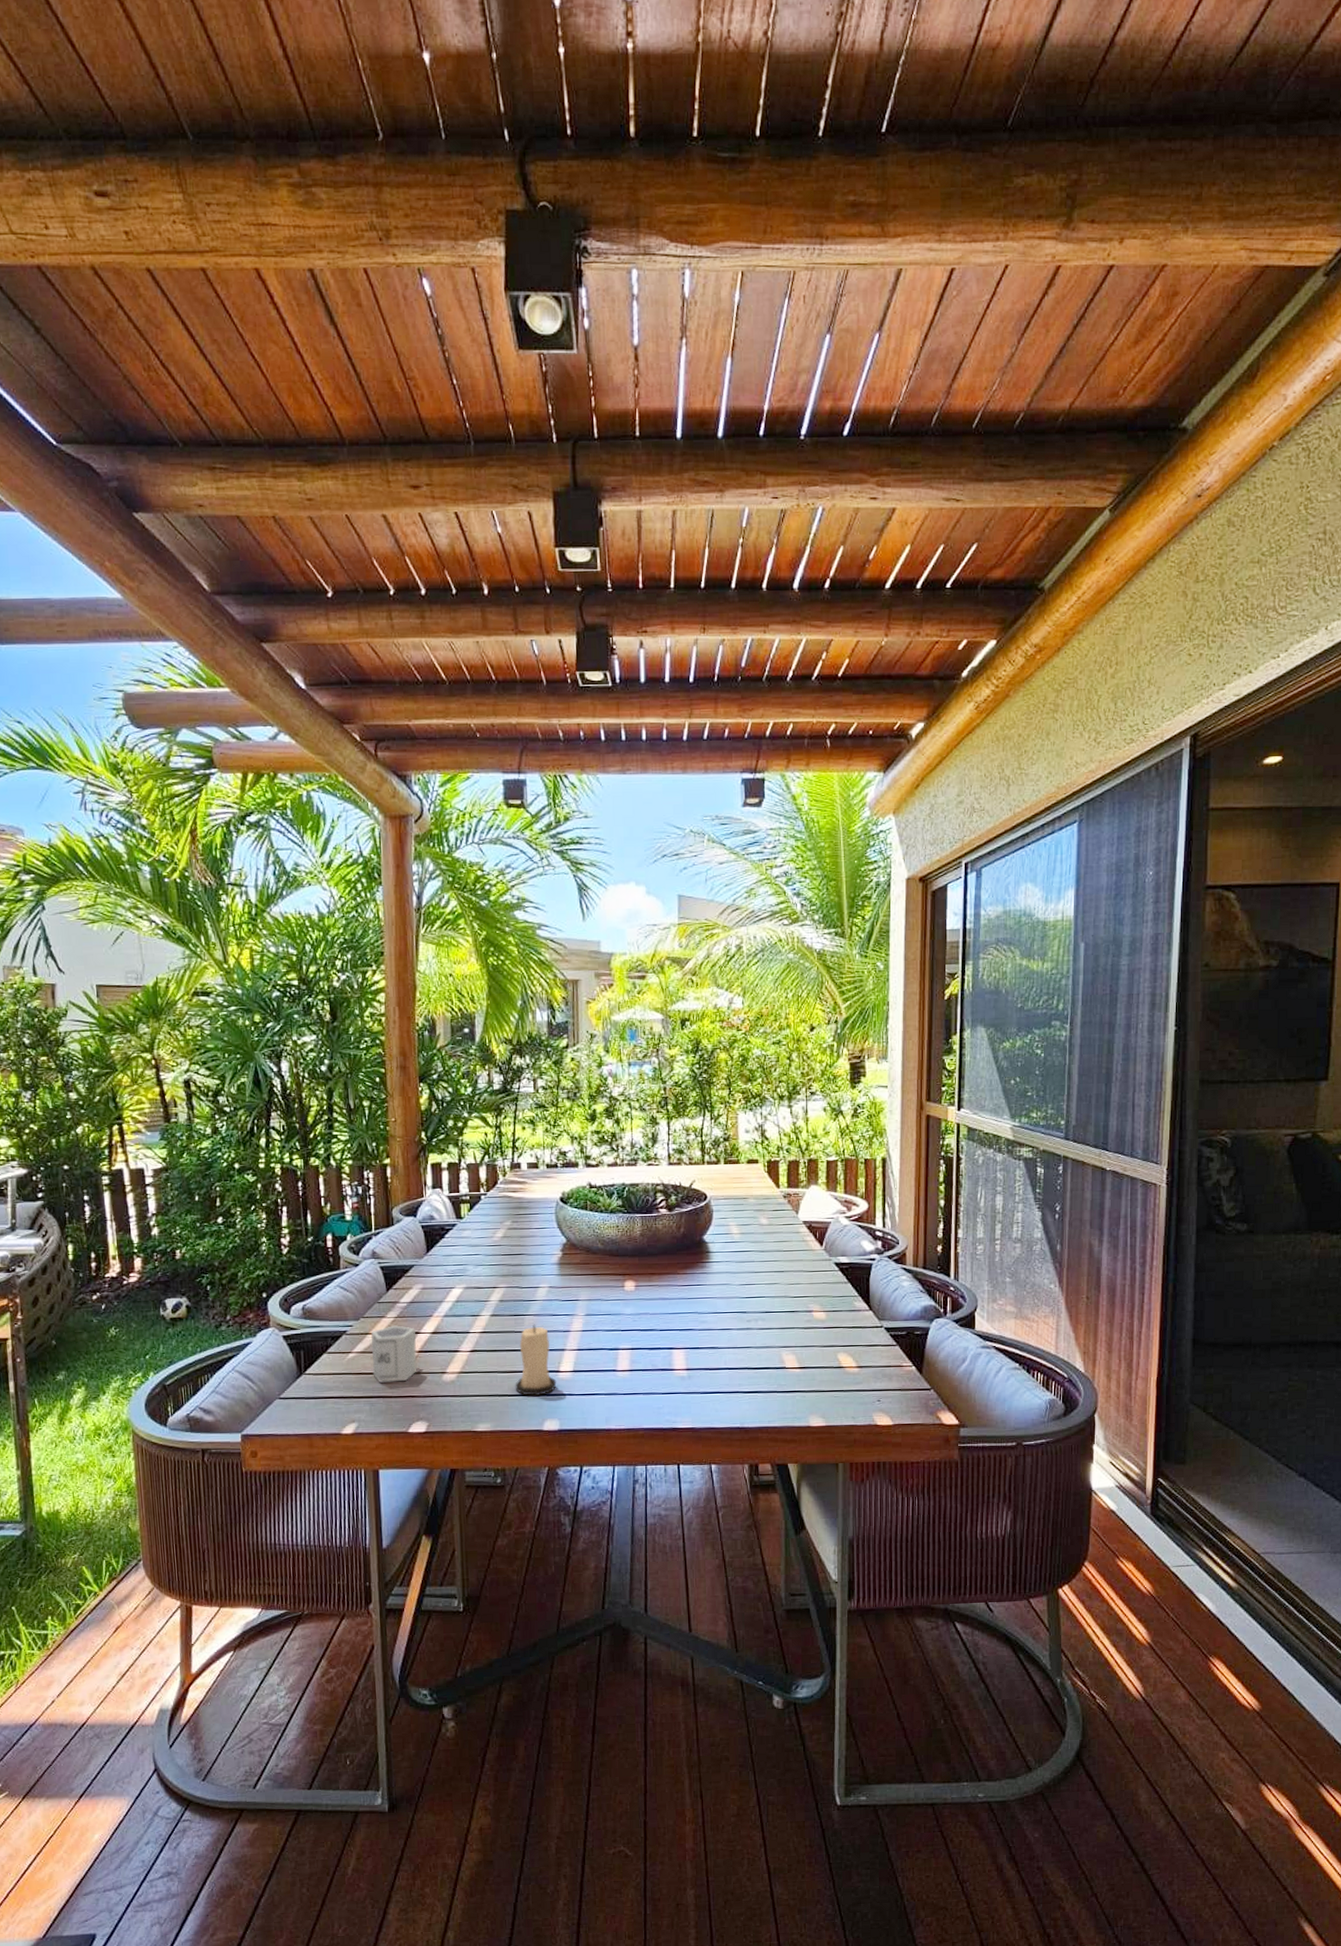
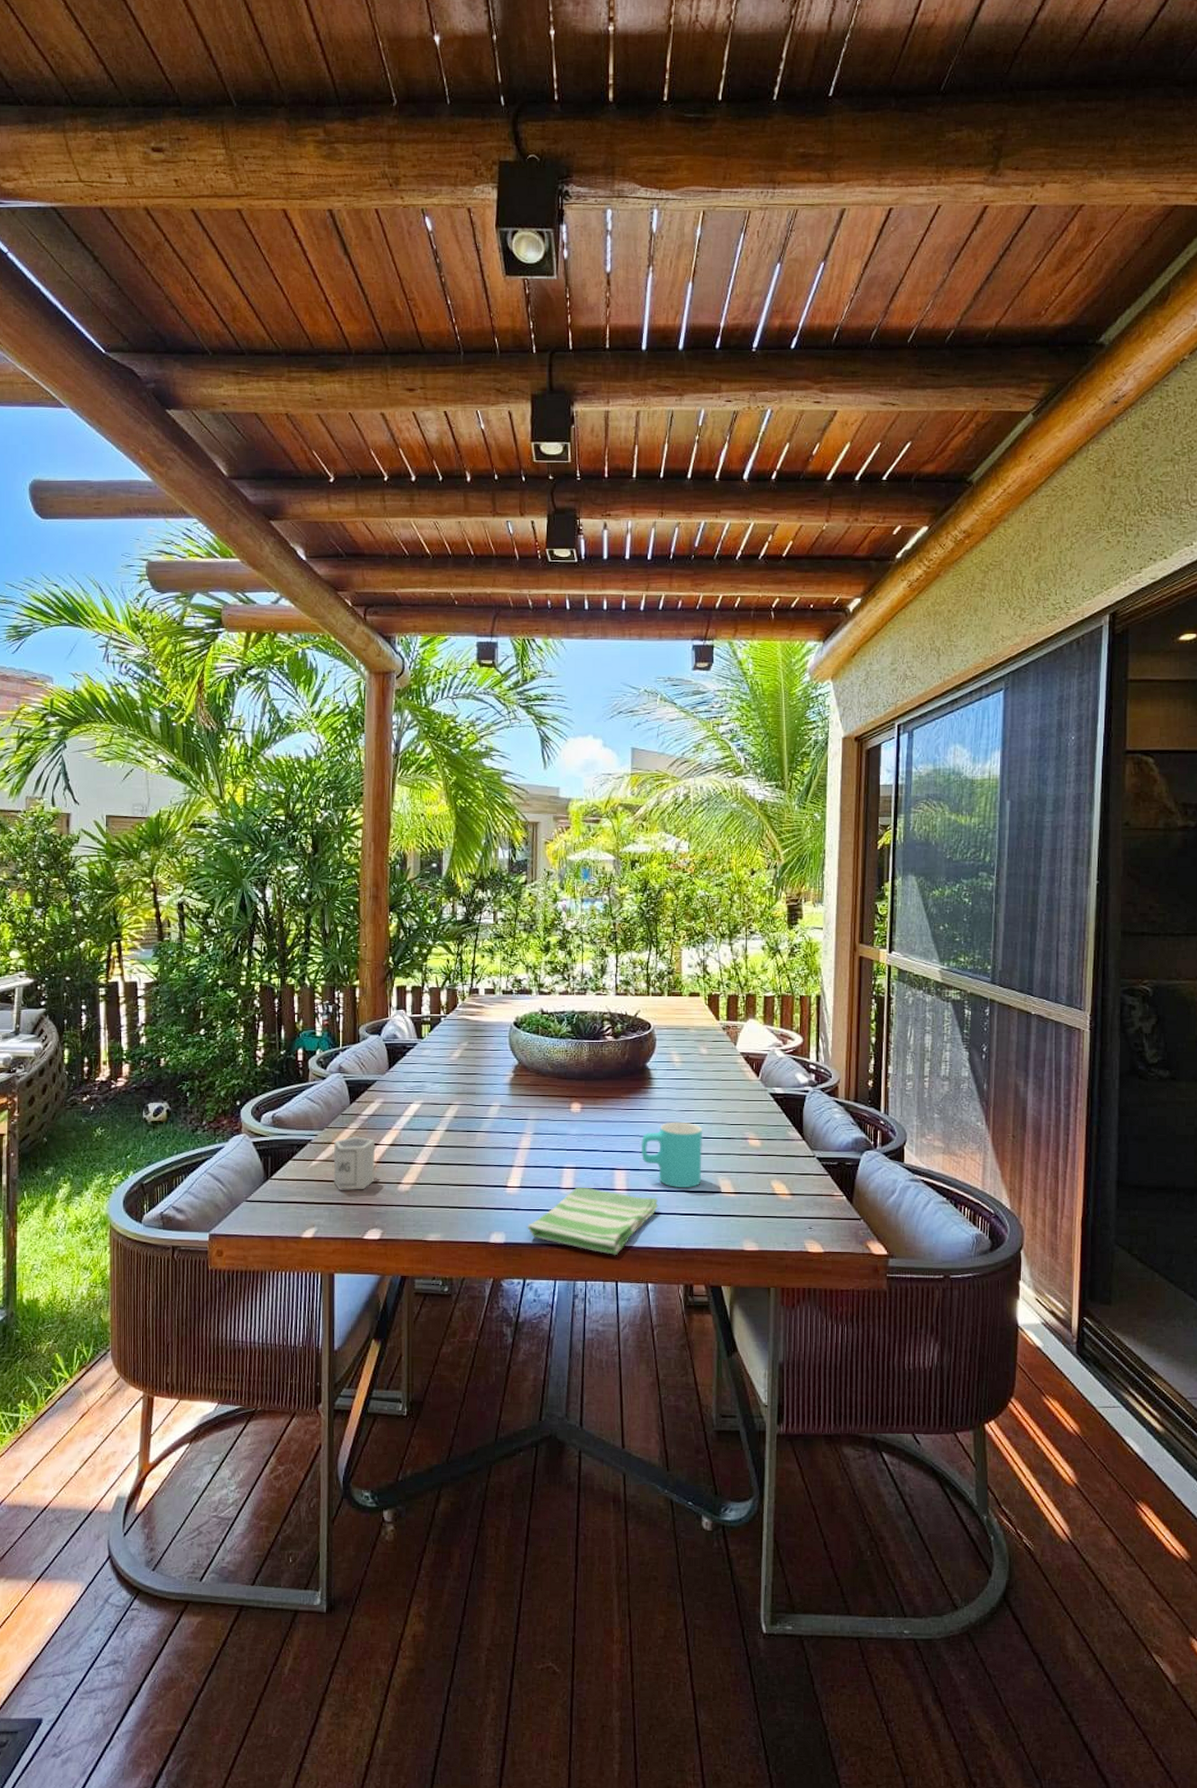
candle: present [515,1324,557,1396] -> none [465,1140,504,1209]
dish towel: none [582,1368,720,1437] -> present [527,1187,659,1255]
cup: none [700,1296,765,1365] -> present [642,1122,703,1187]

